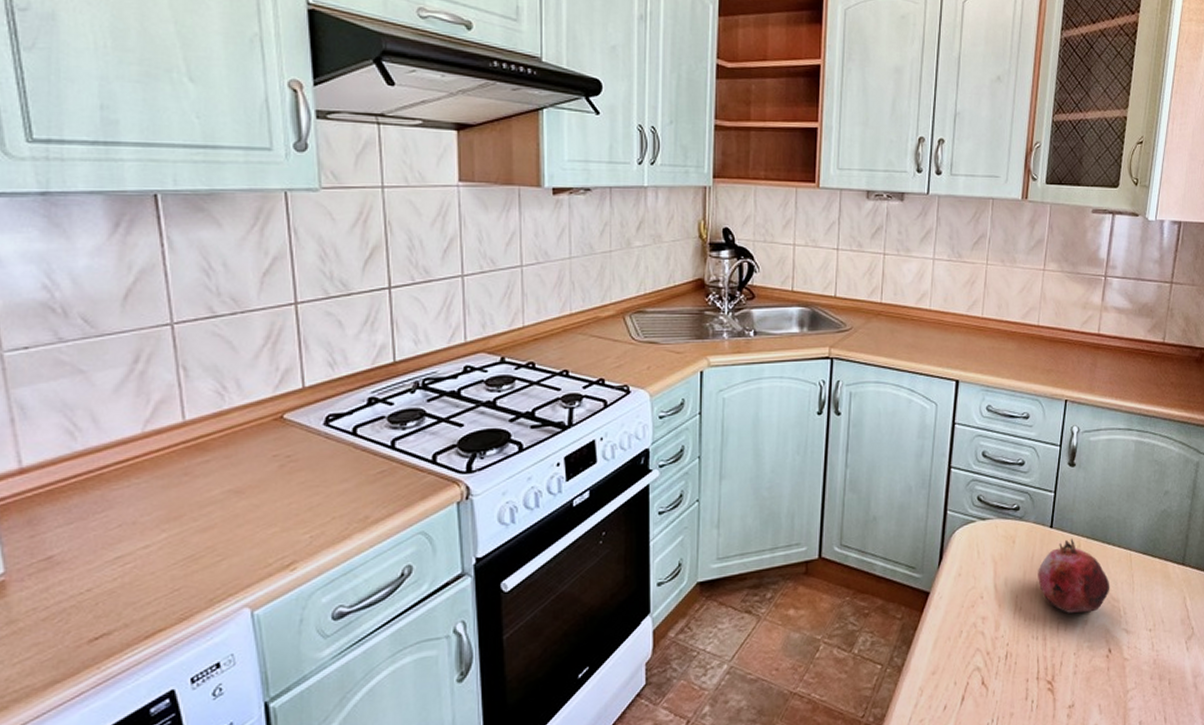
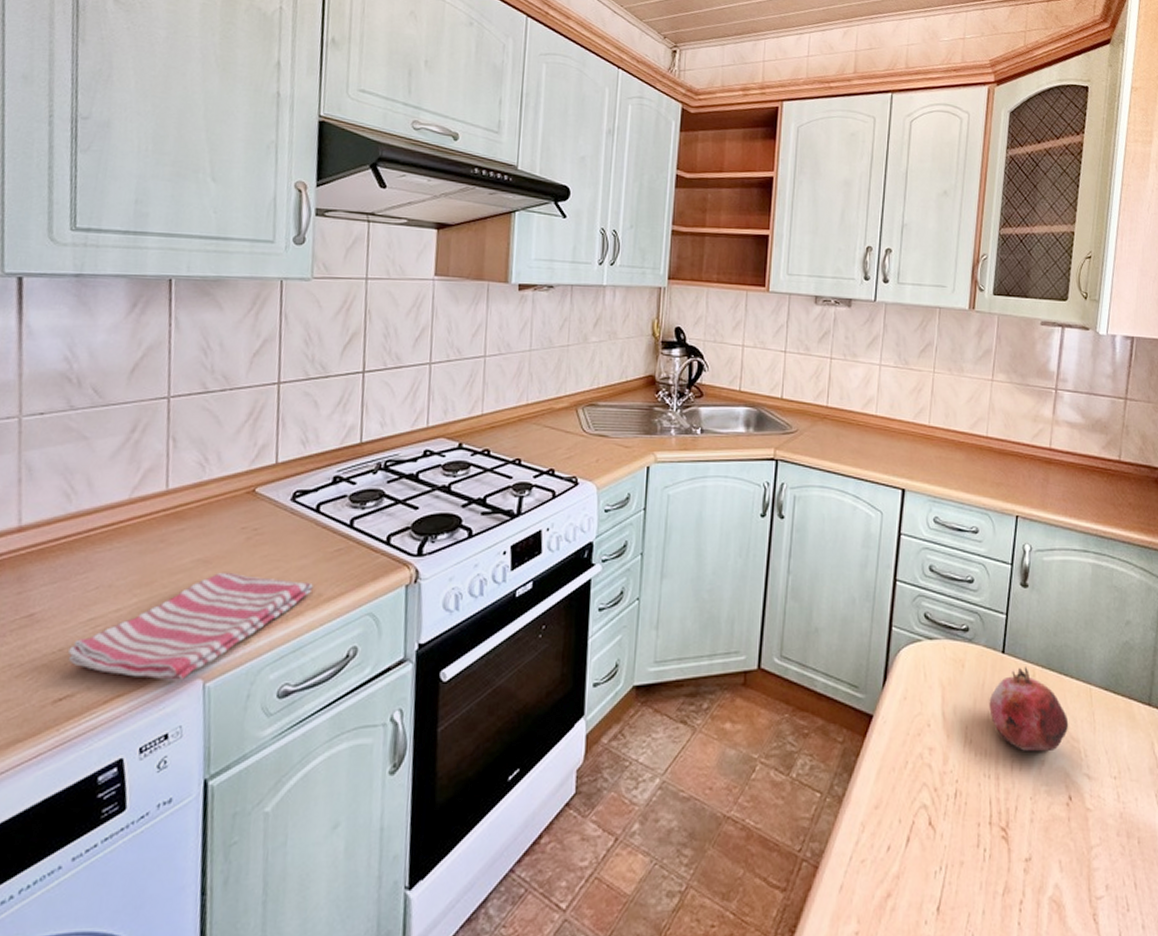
dish towel: none [98,500,358,613] -> present [67,572,313,682]

